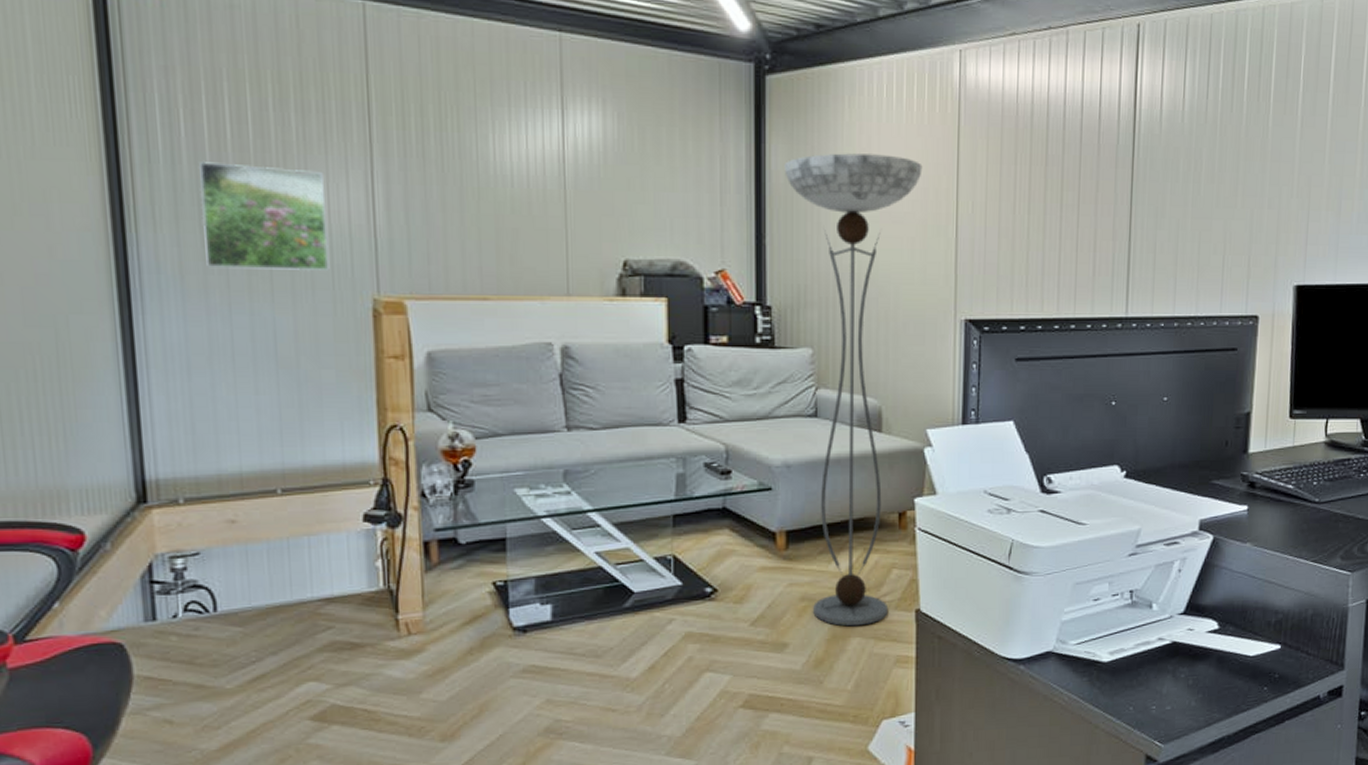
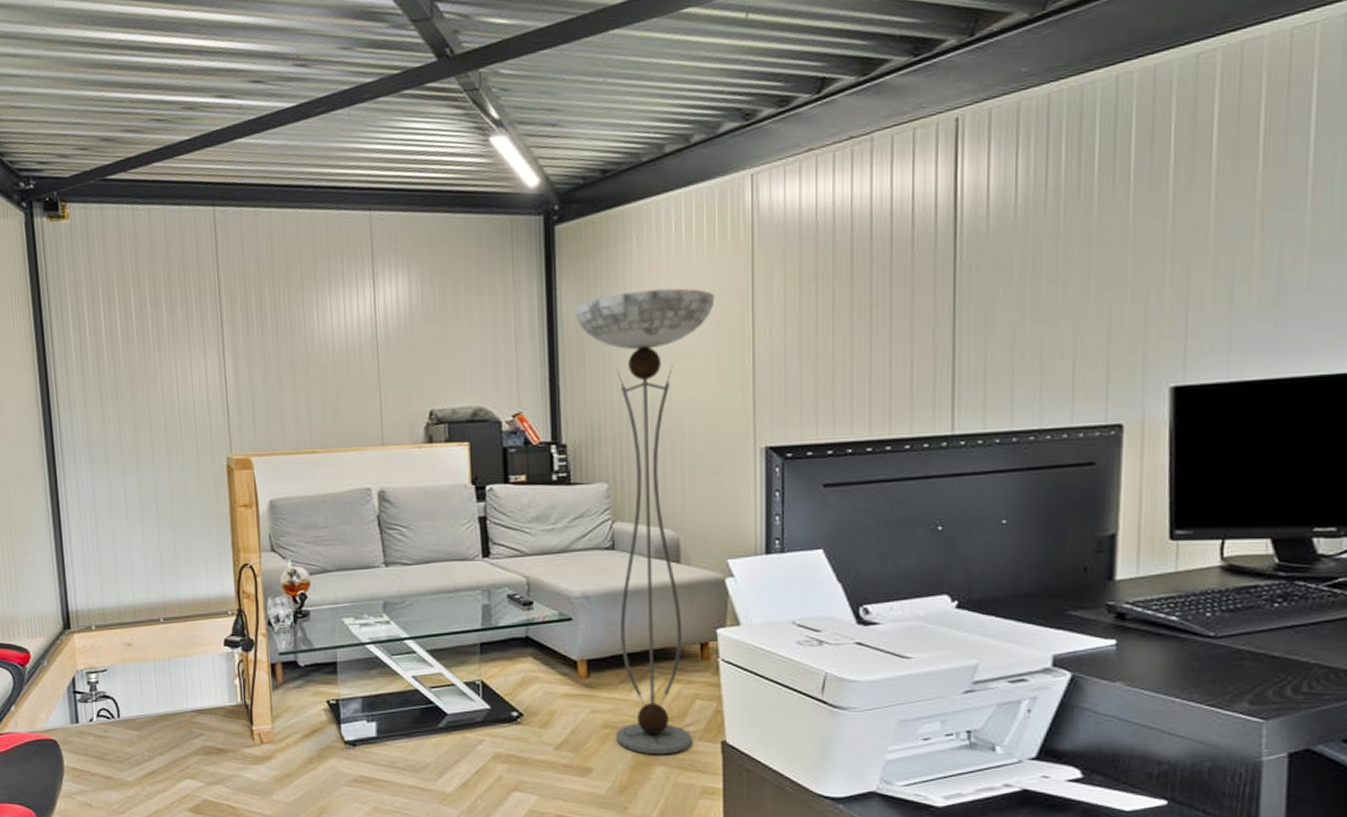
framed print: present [198,162,330,272] -> none [99,353,194,439]

